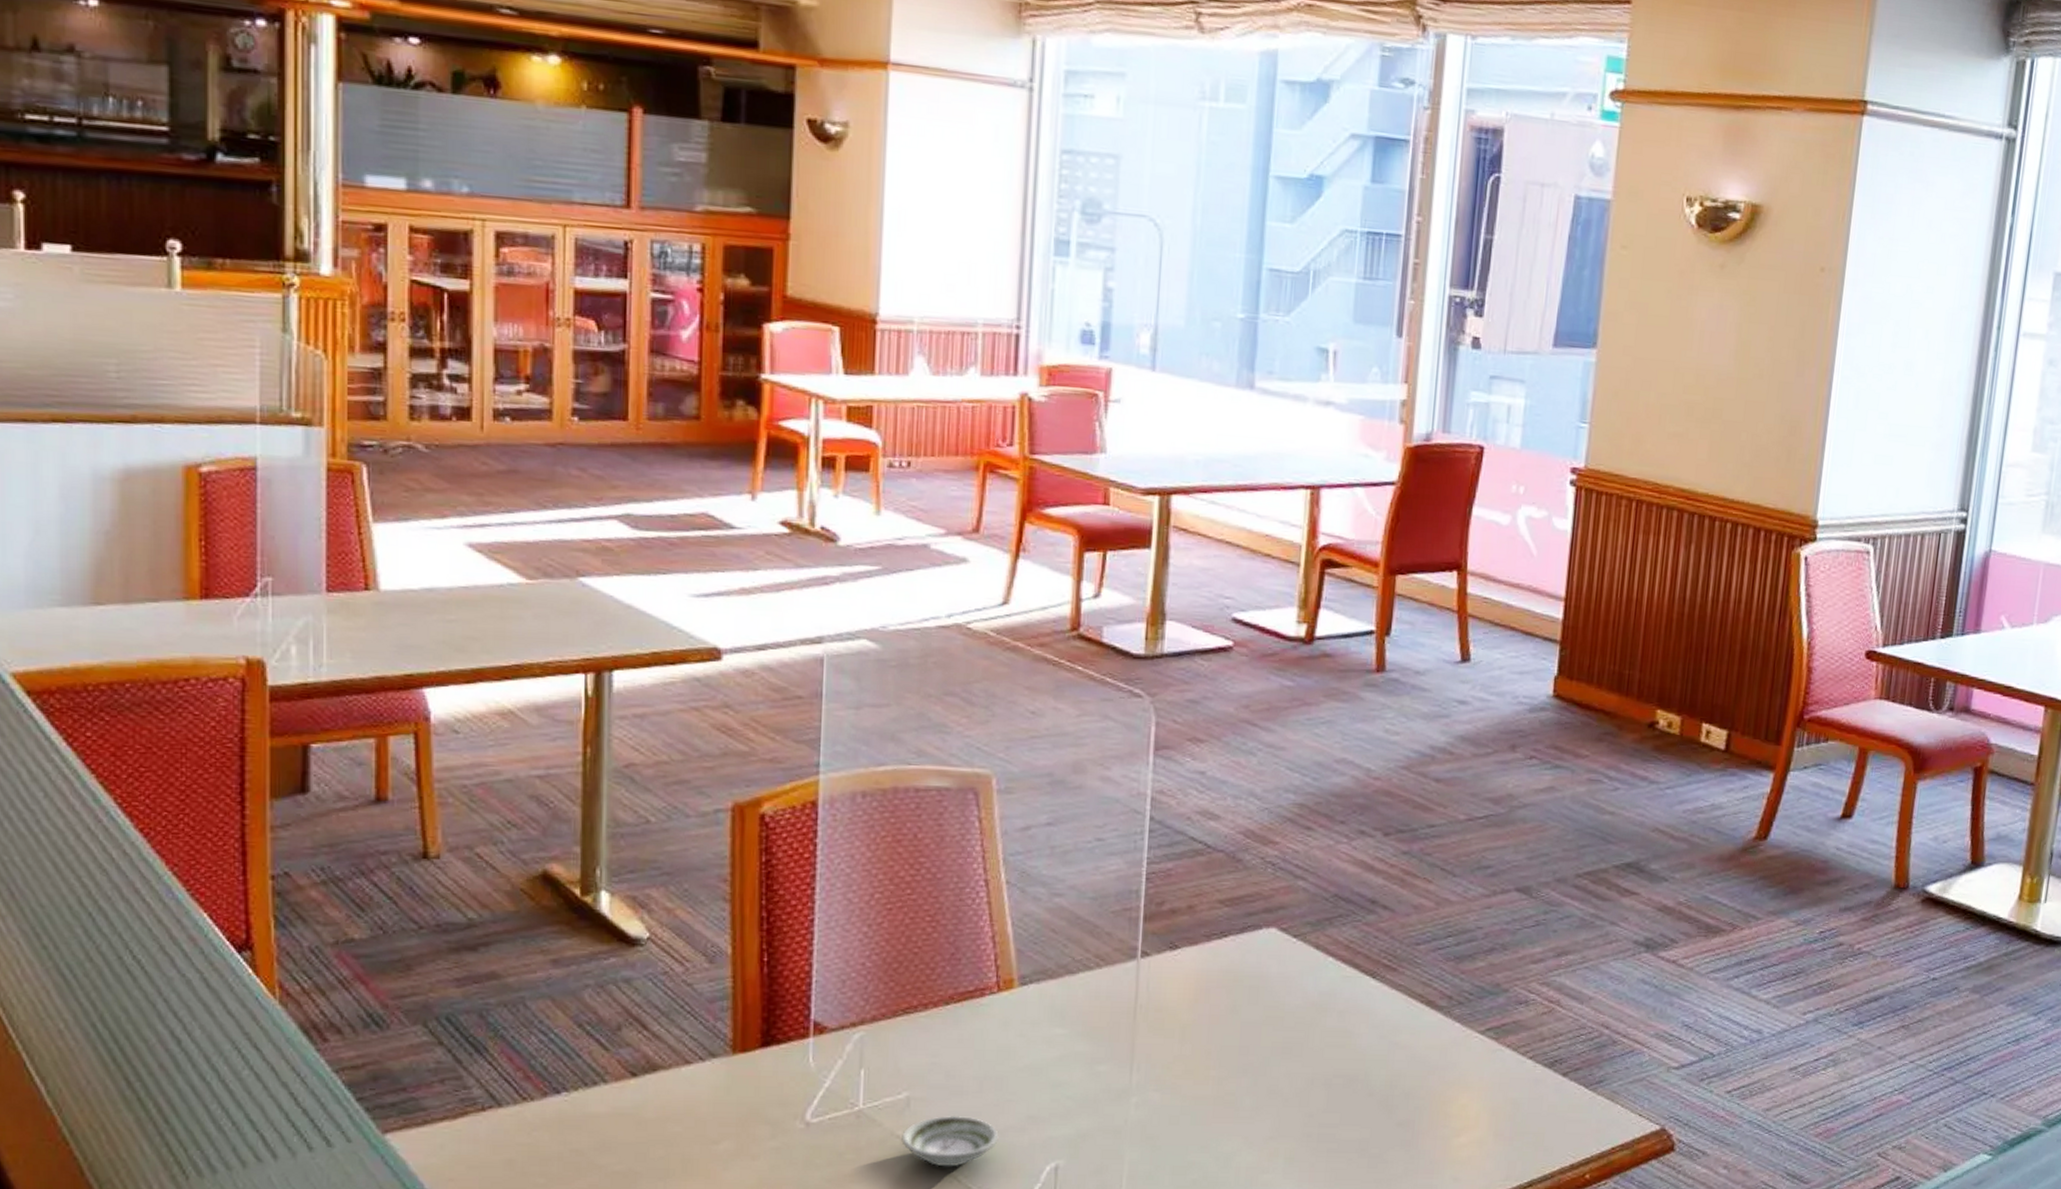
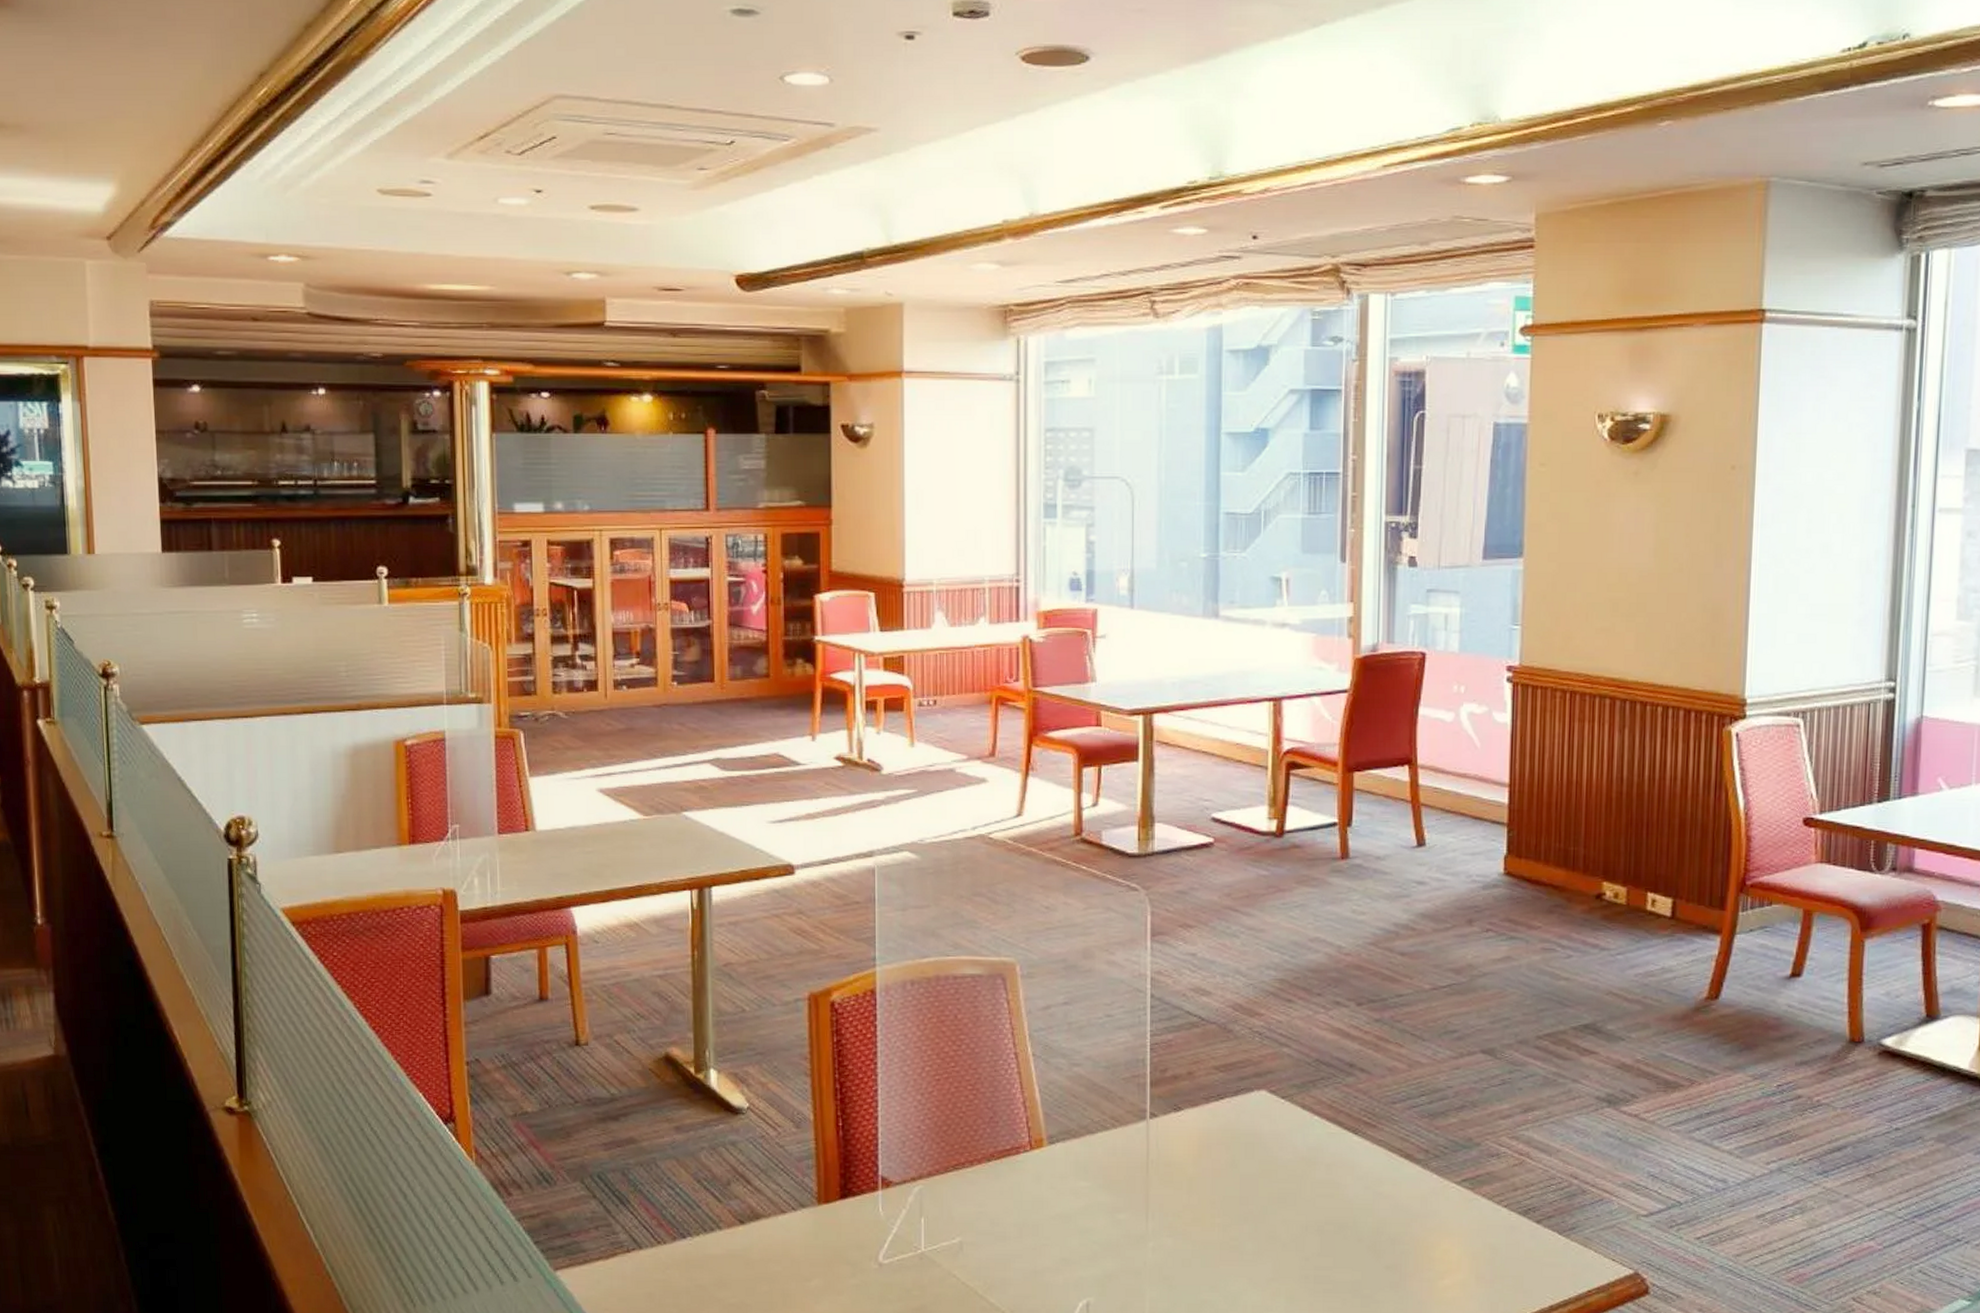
saucer: present [901,1115,999,1167] -> none [957,1257,1038,1303]

